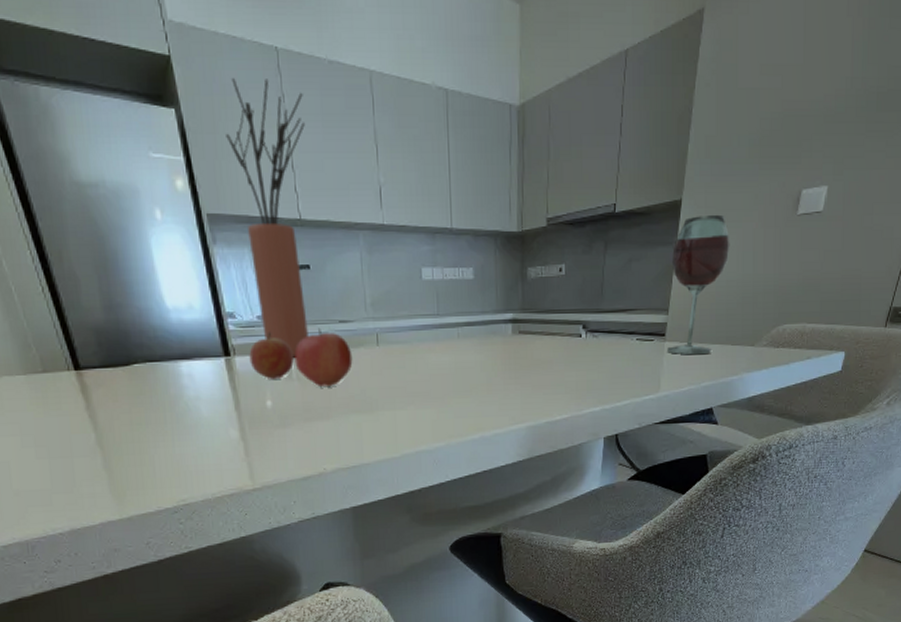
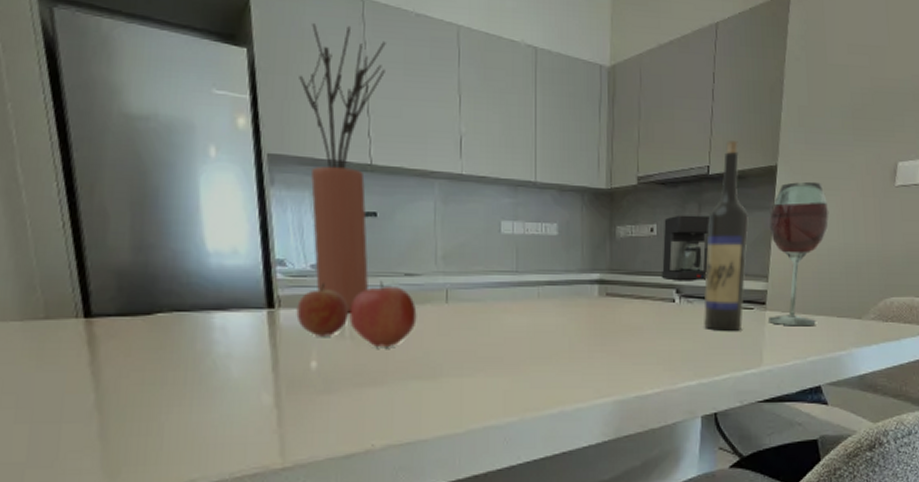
coffee maker: none [570,253,615,317] -> present [662,215,710,281]
wine bottle: none [608,177,652,362] -> present [703,141,749,331]

